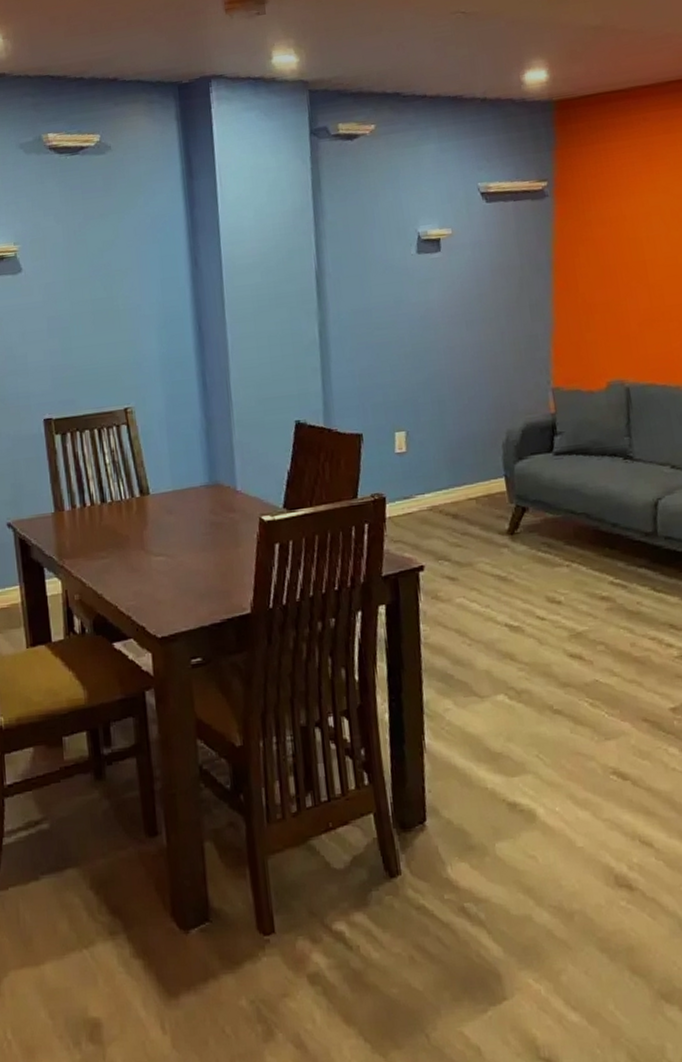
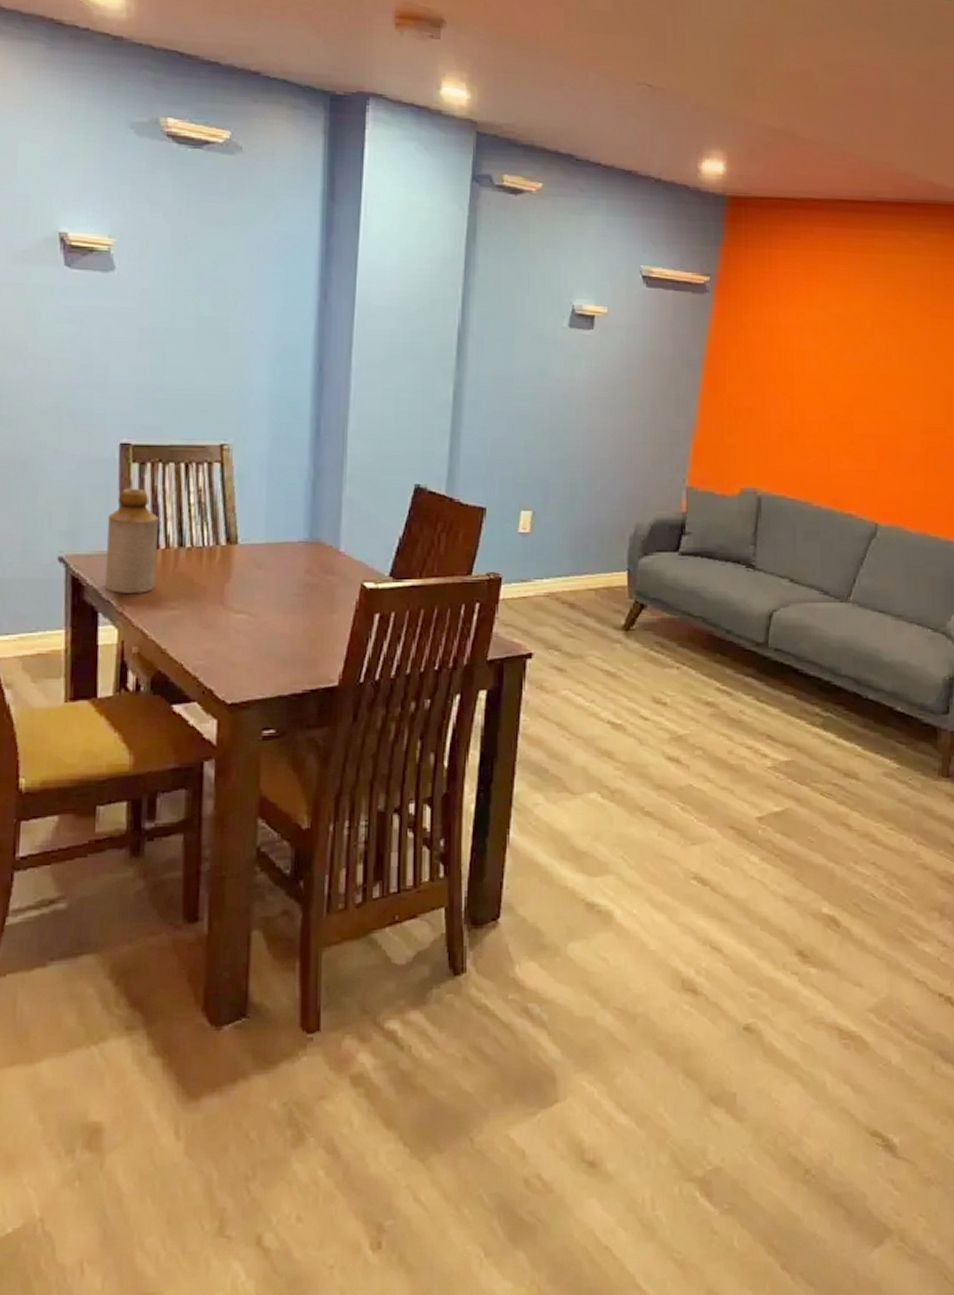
bottle: none [42,456,87,549] -> present [104,488,158,593]

